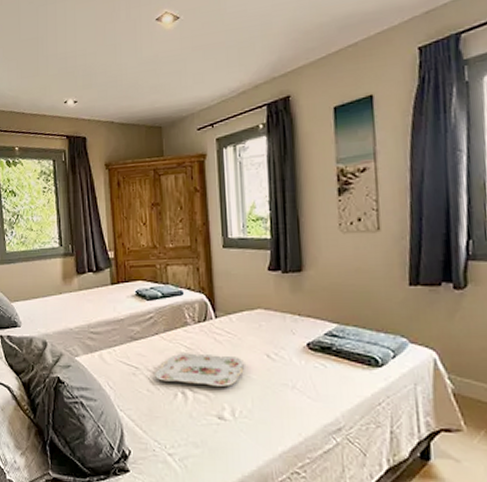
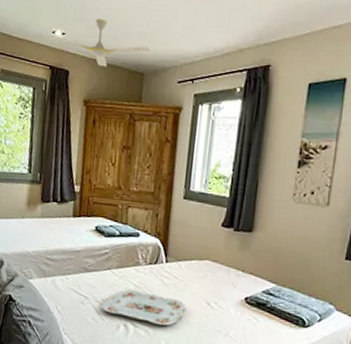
ceiling fan: none [54,80,165,128] -> present [41,19,151,67]

